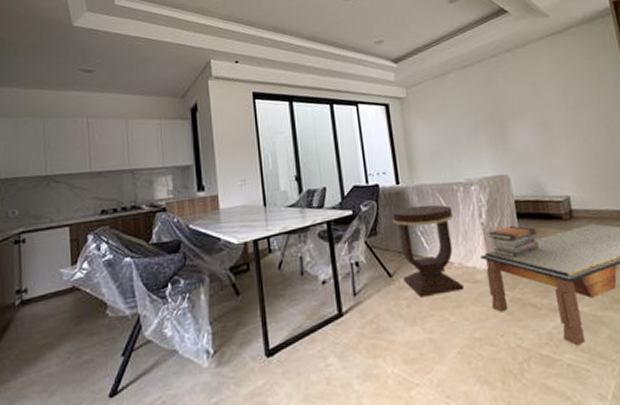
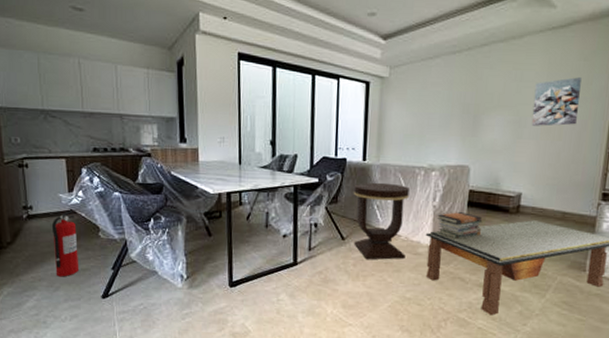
fire extinguisher: none [49,286,82,377] -> present [51,209,79,277]
wall art: none [550,75,602,126] -> present [531,77,581,126]

